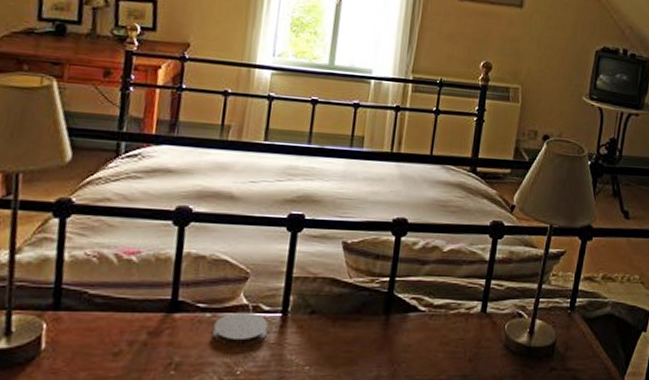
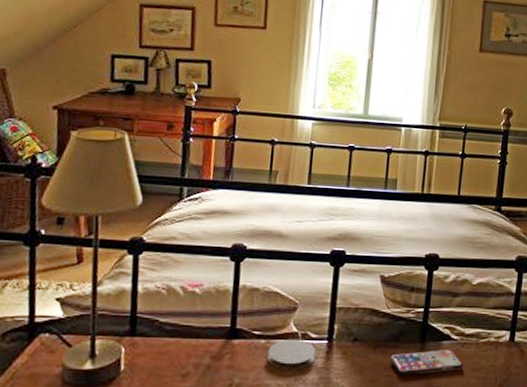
smartphone: none [350,322,430,351] -> present [390,350,463,376]

